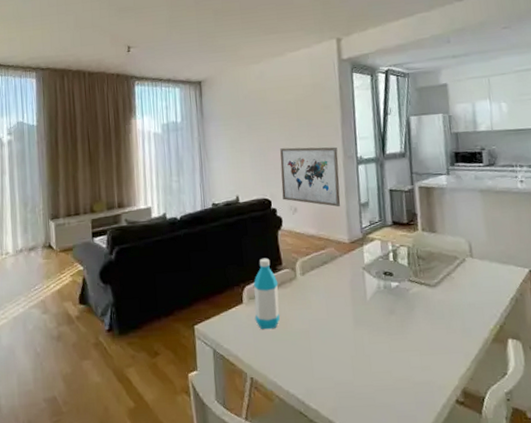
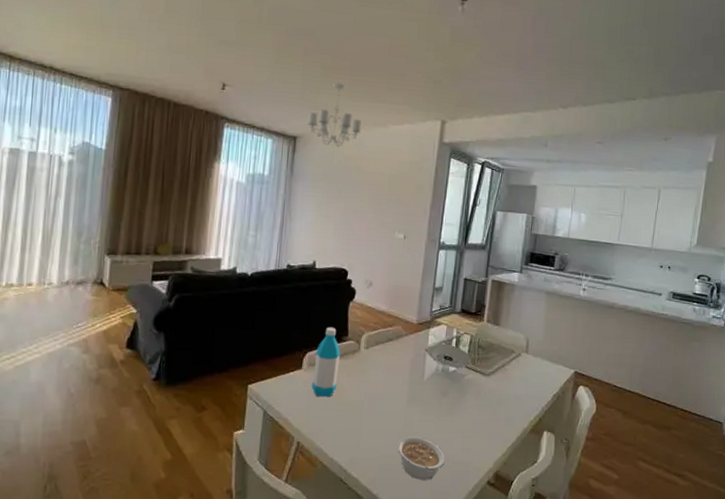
chandelier: none [208,23,261,84] -> present [308,83,363,148]
wall art: present [280,146,341,207] -> none [360,220,422,288]
legume: none [351,359,405,405] -> present [396,436,445,480]

